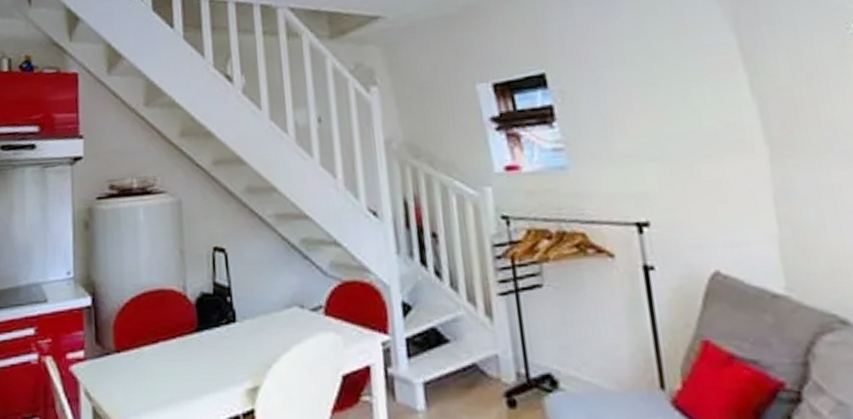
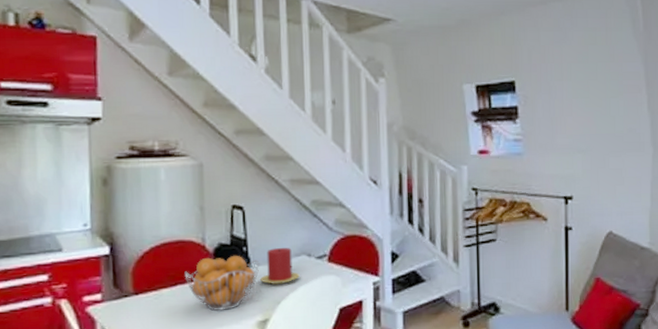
fruit basket: none [166,306,246,374] -> present [184,255,260,311]
candle: none [248,297,292,343] -> present [260,248,300,284]

